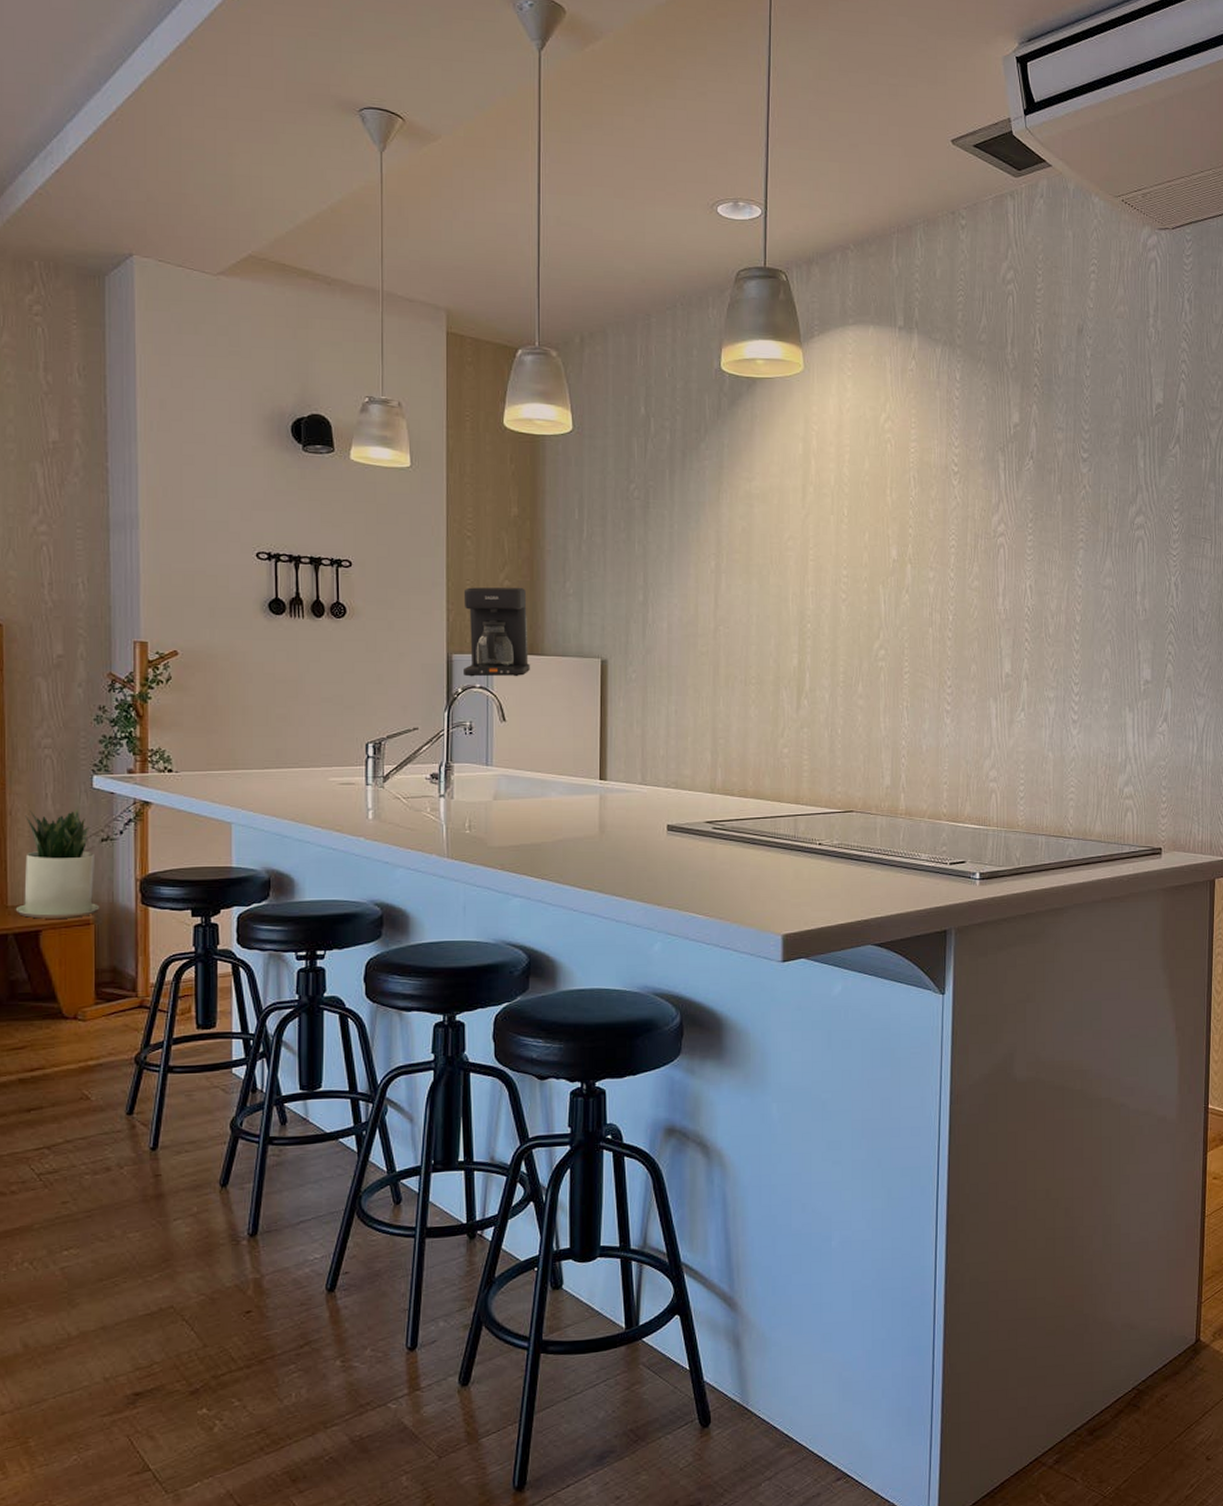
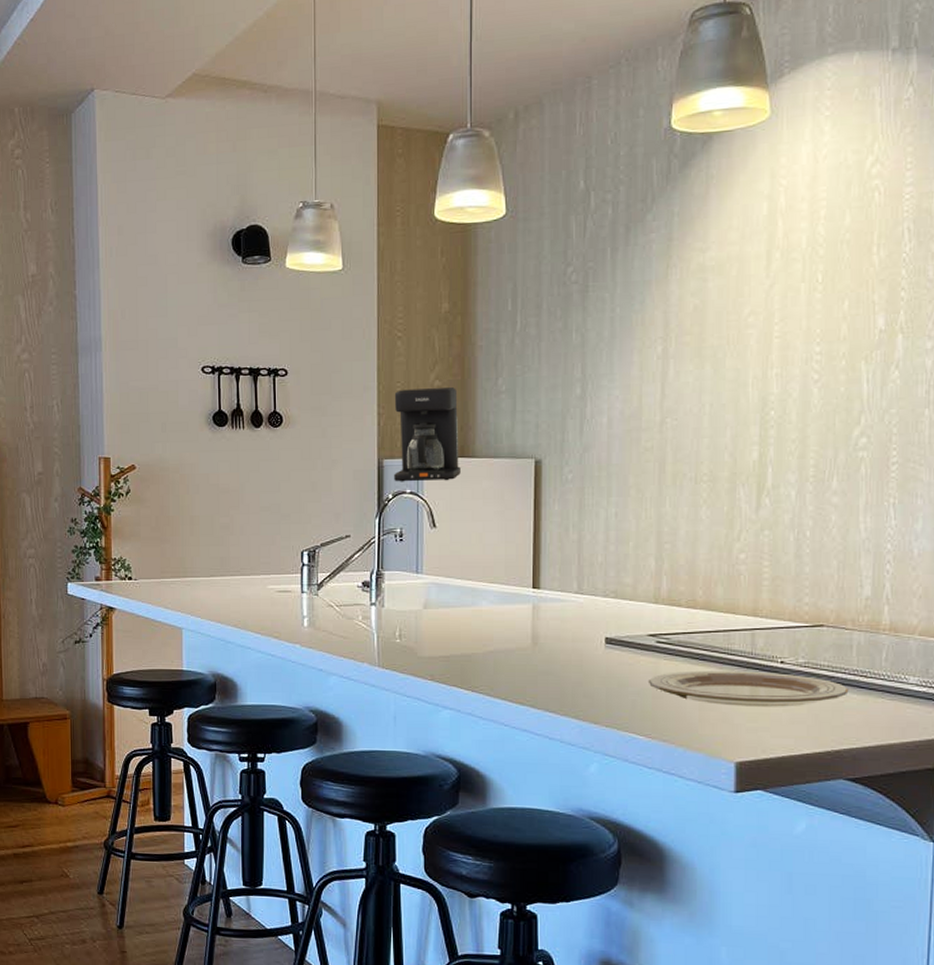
planter: present [15,808,100,919] -> none [9,612,75,713]
plate: none [705,852,874,885] -> present [647,670,849,707]

